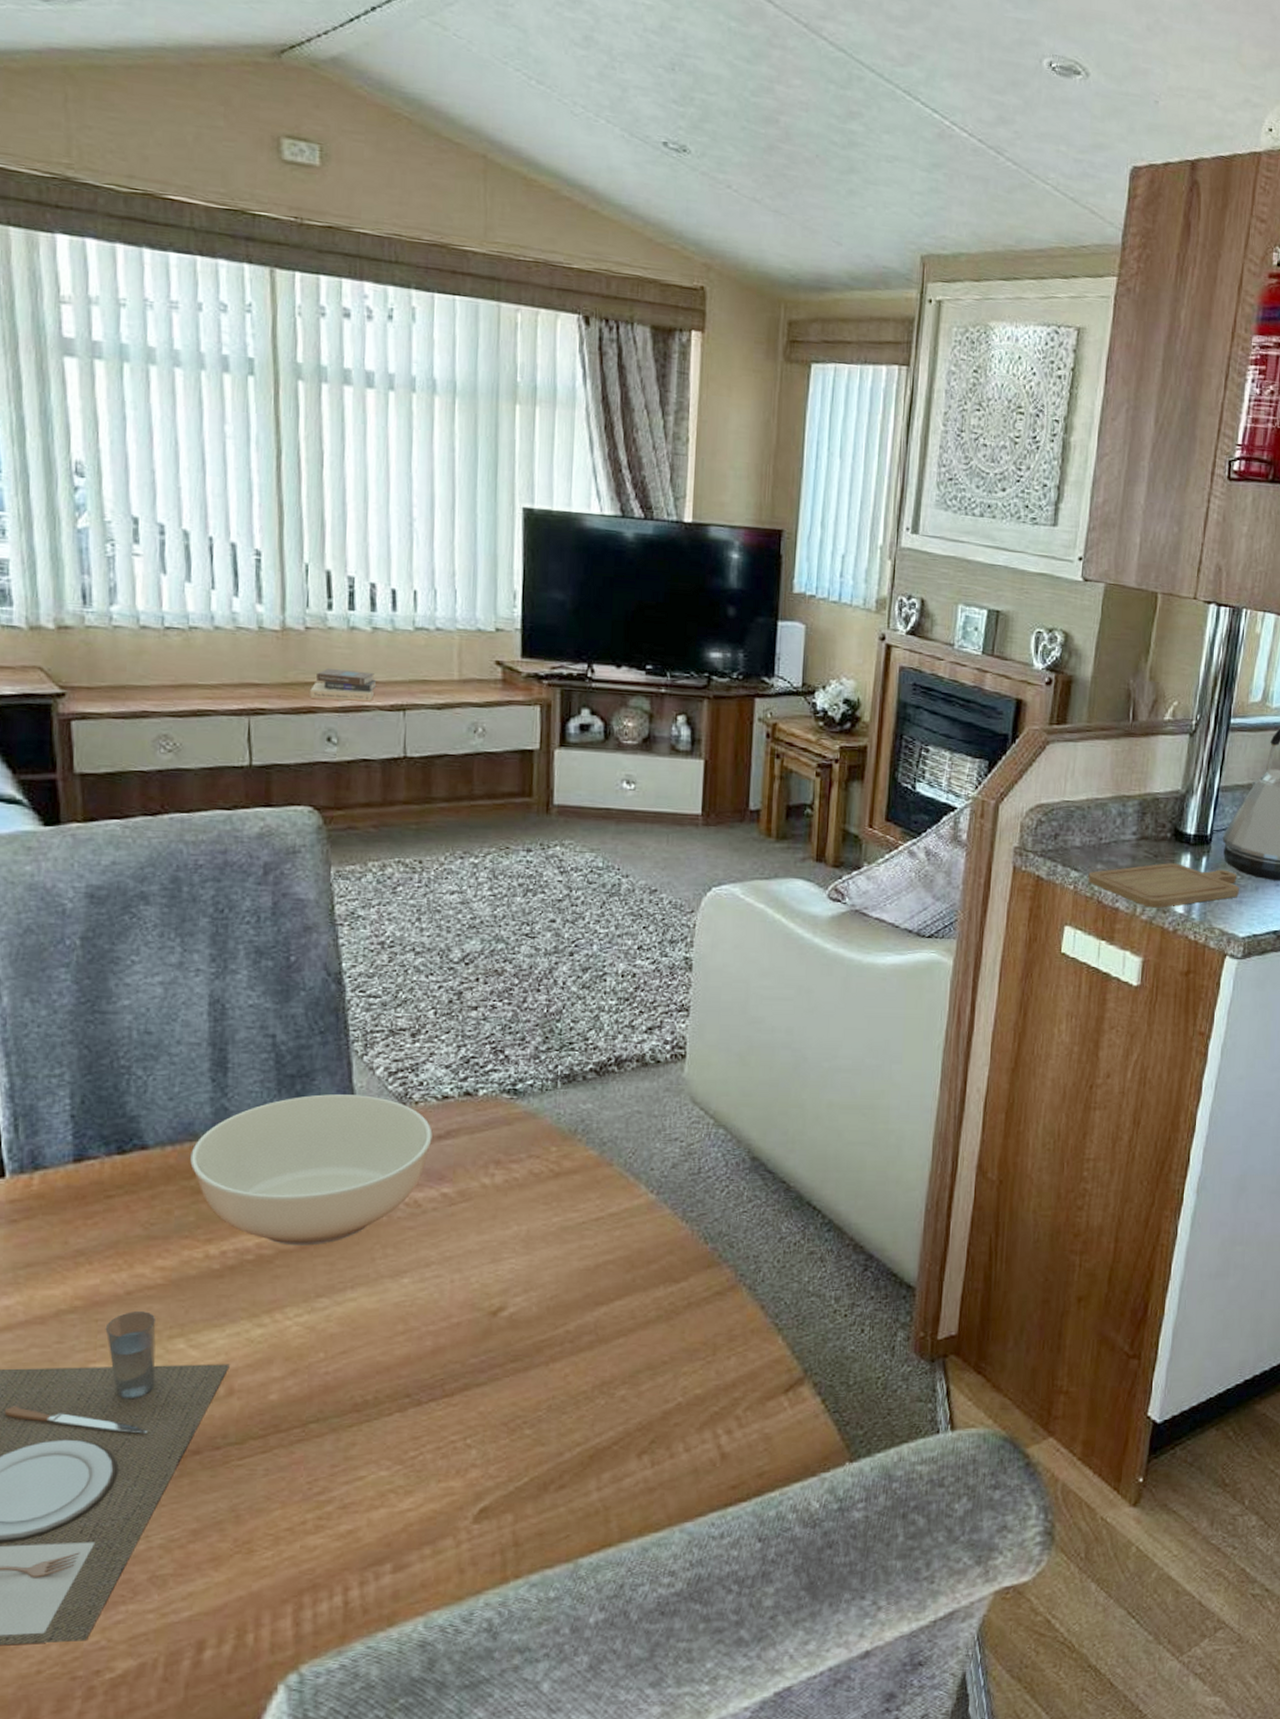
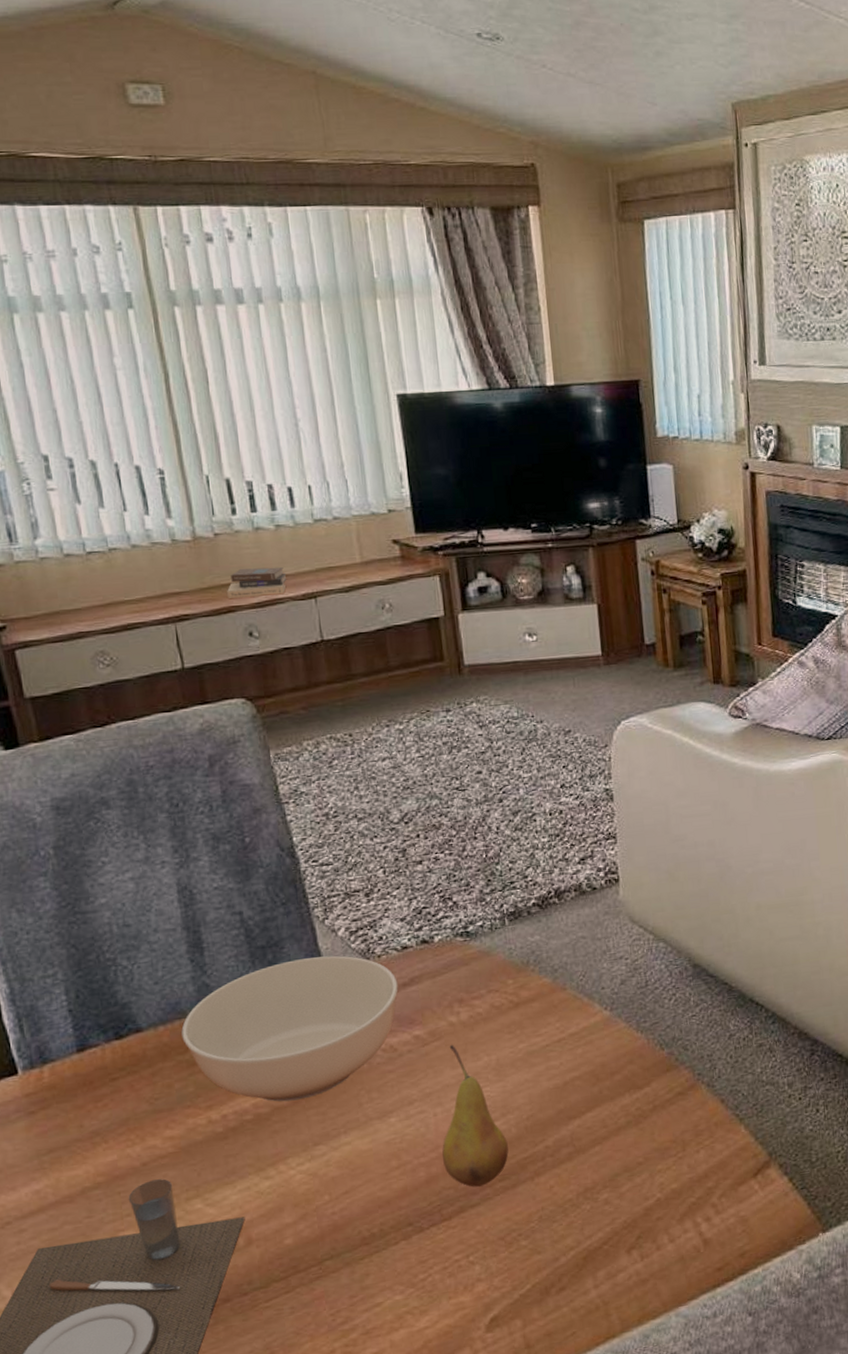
fruit: none [452,1207,526,1365] -> present [442,1044,509,1187]

